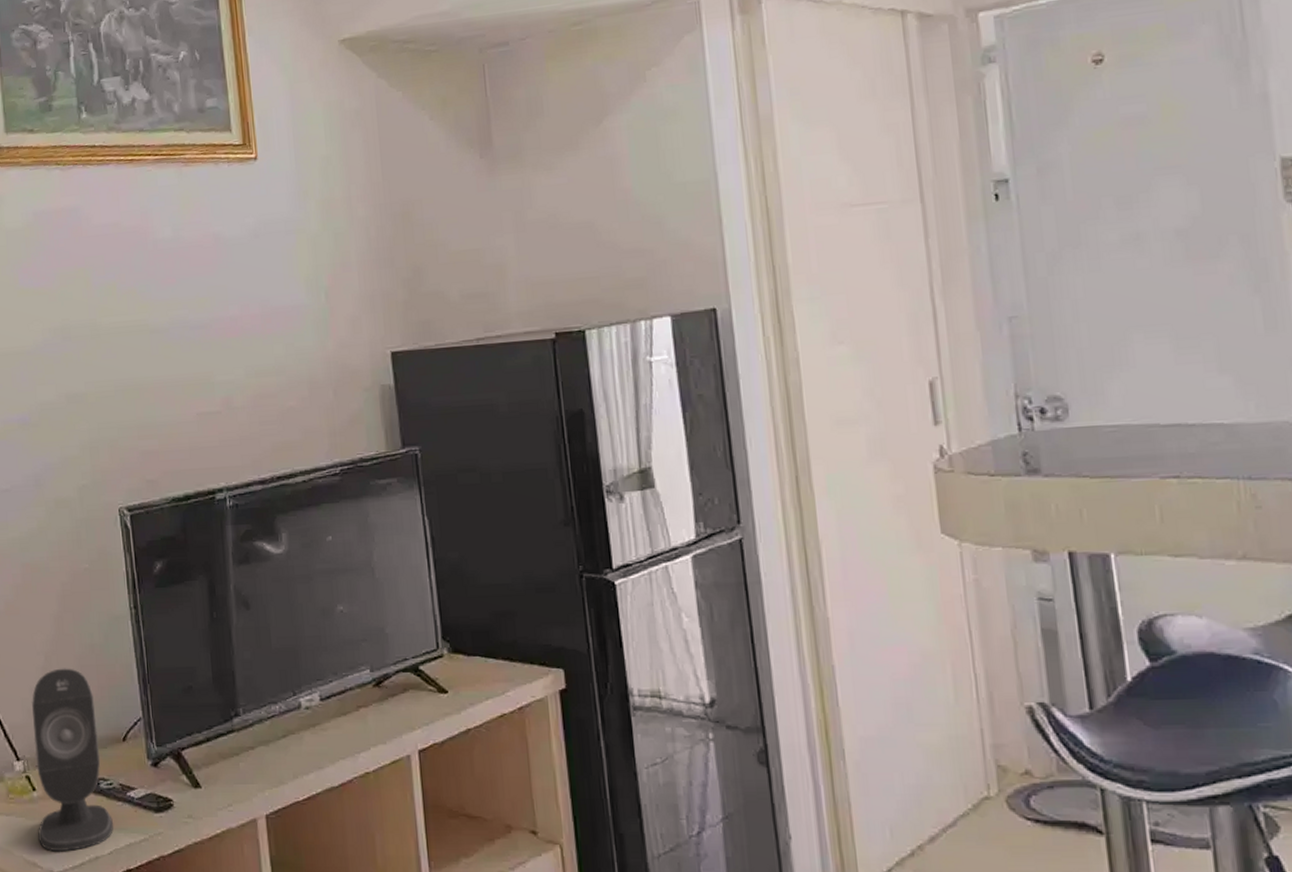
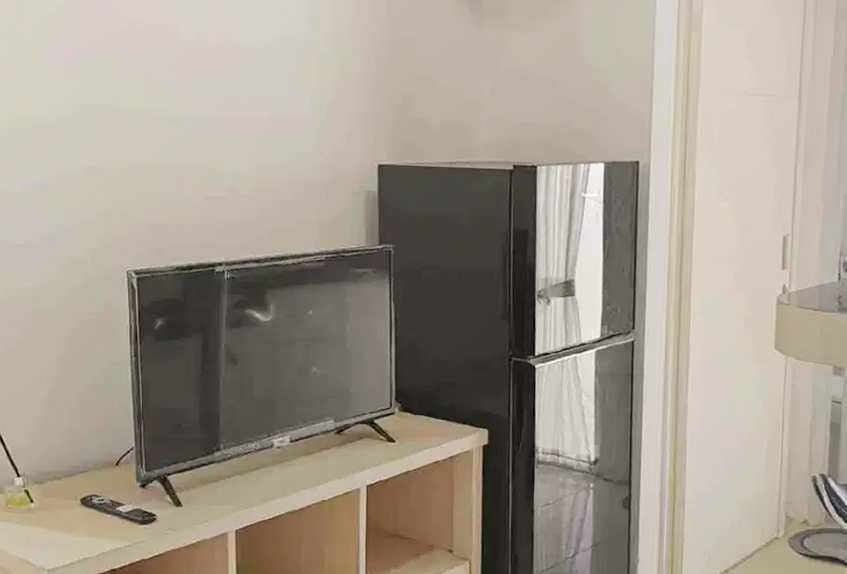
speaker: present [32,668,113,852] -> none [33,402,102,553]

